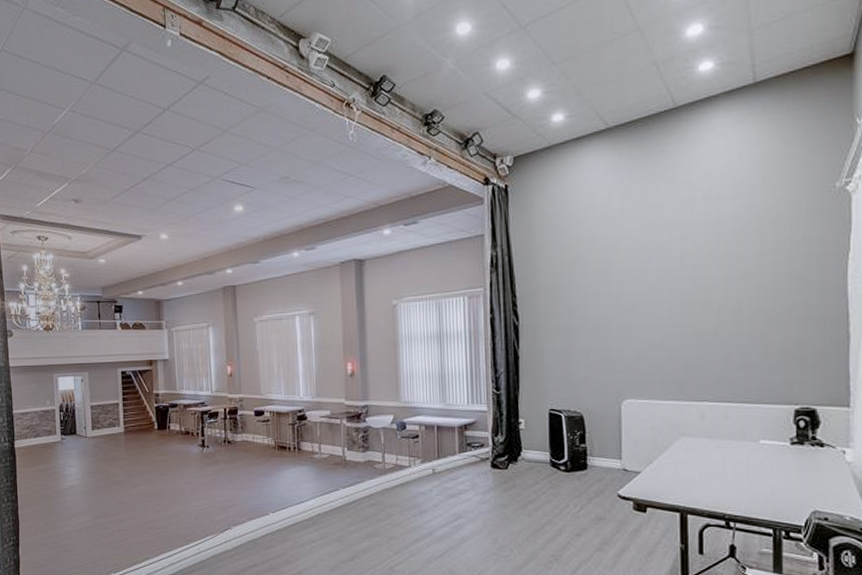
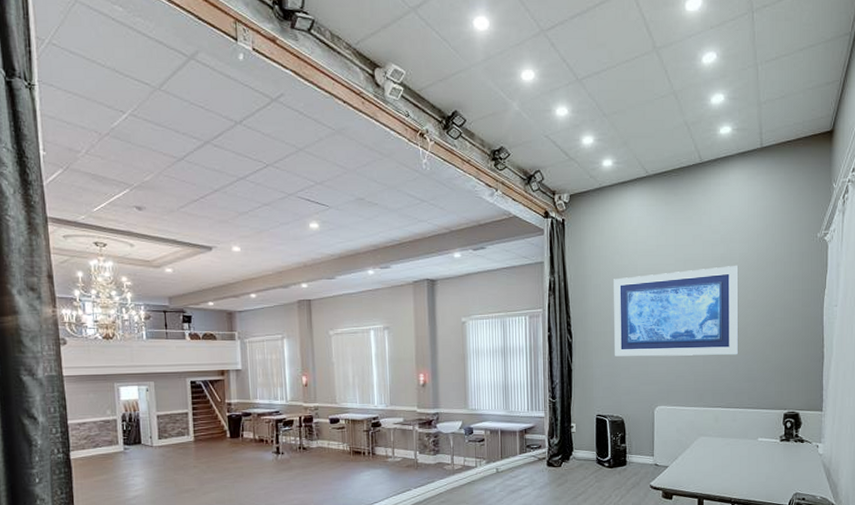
wall art: none [568,227,731,341] -> present [614,265,739,357]

